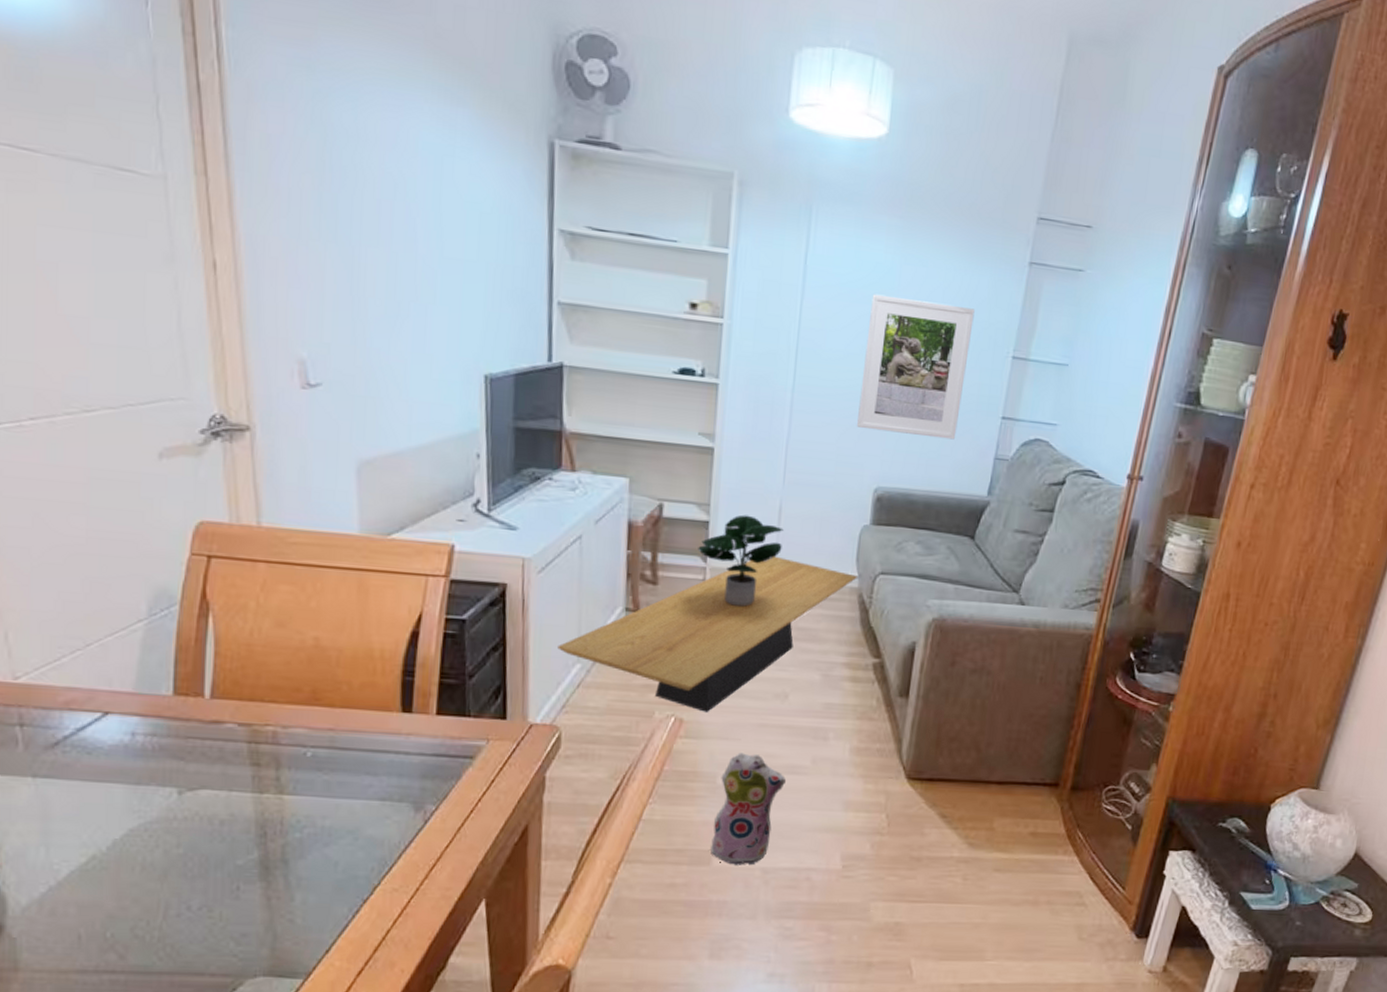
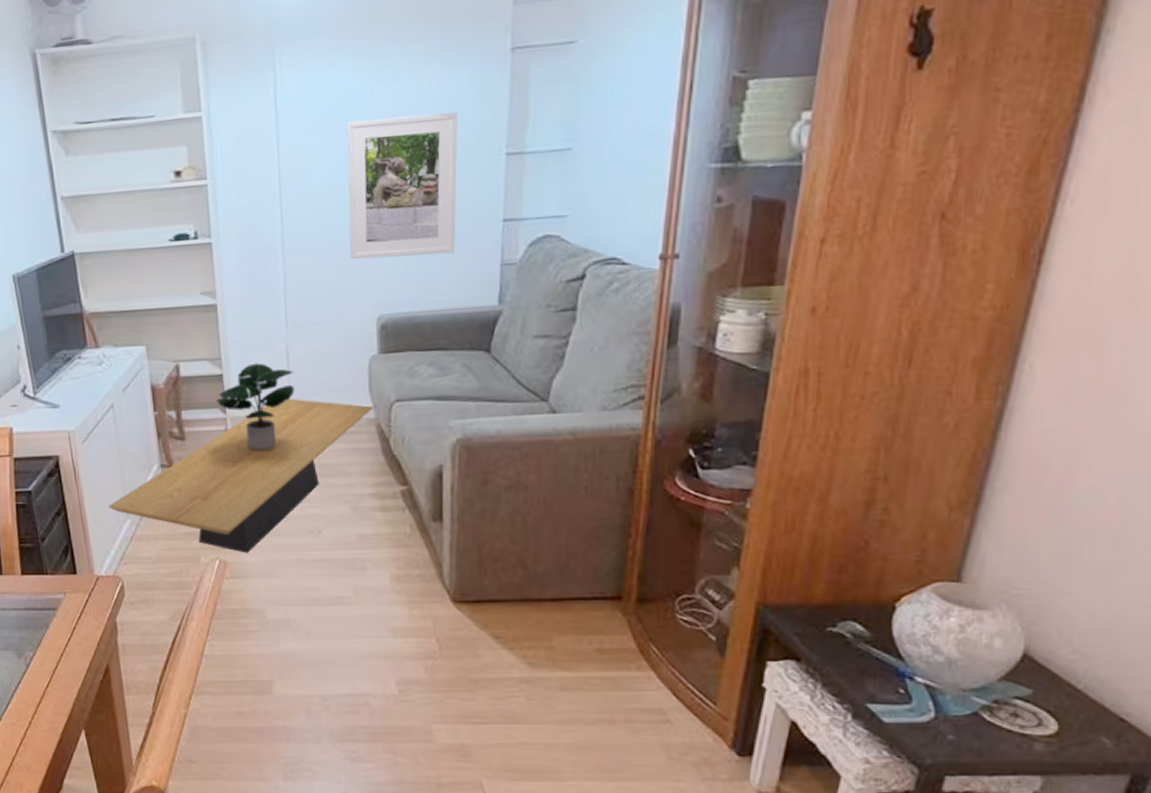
plush toy: present [710,752,786,865] -> none [269,588,331,693]

